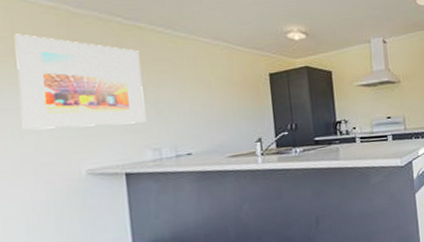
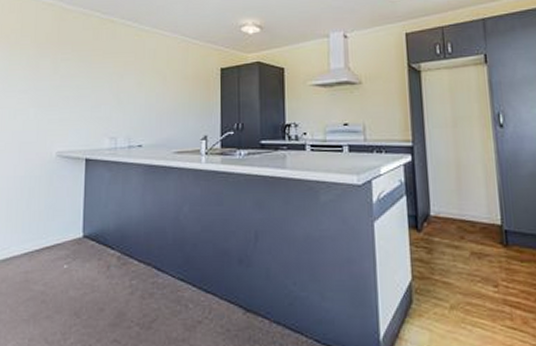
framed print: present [14,33,147,130] -> none [17,27,109,112]

